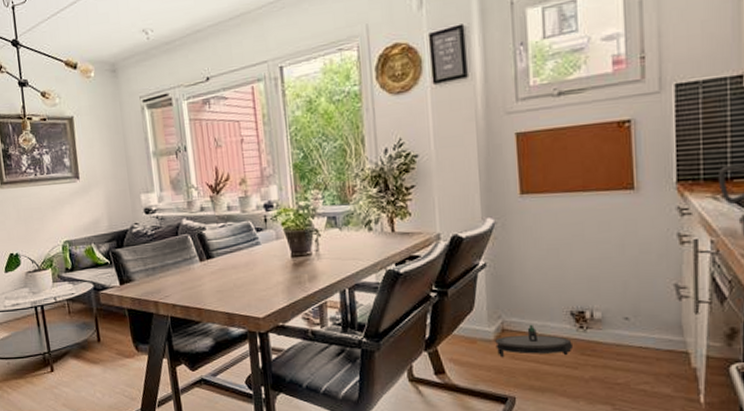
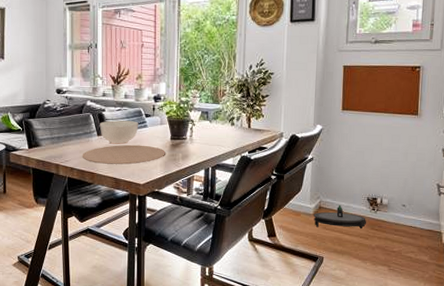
placemat: none [185,267,287,296] -> present [83,144,165,165]
bowl: none [200,238,250,270] -> present [99,120,139,144]

